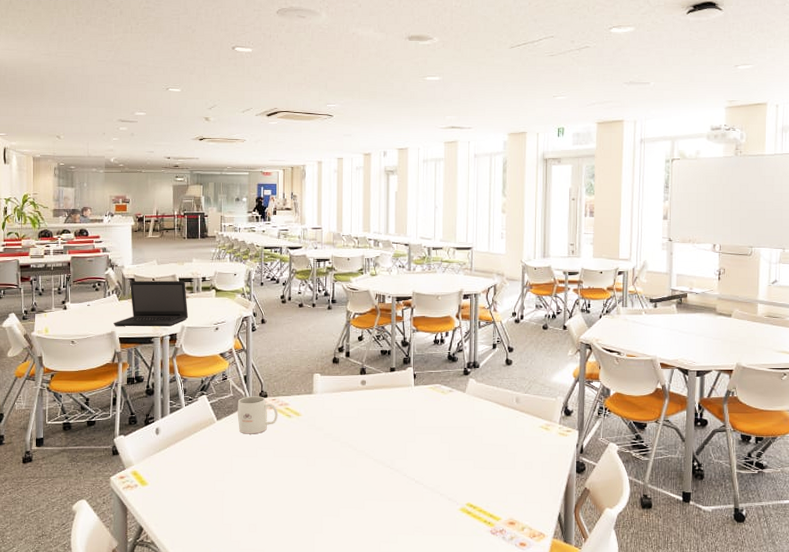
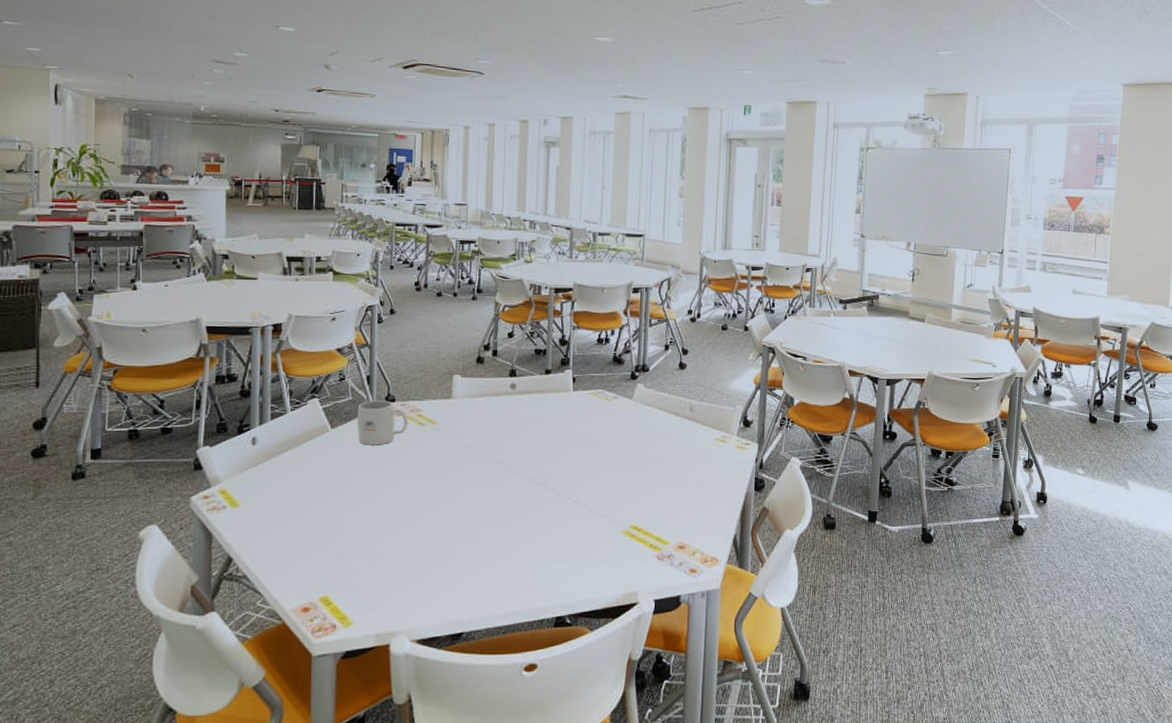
laptop: present [113,281,188,326] -> none [199,257,297,315]

